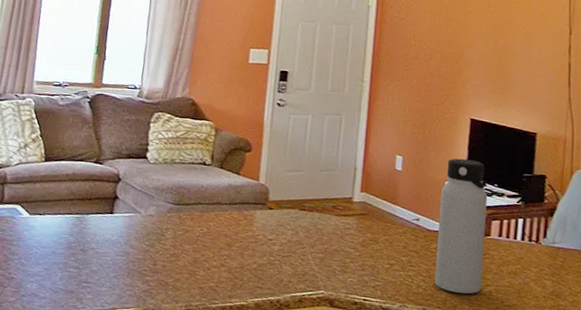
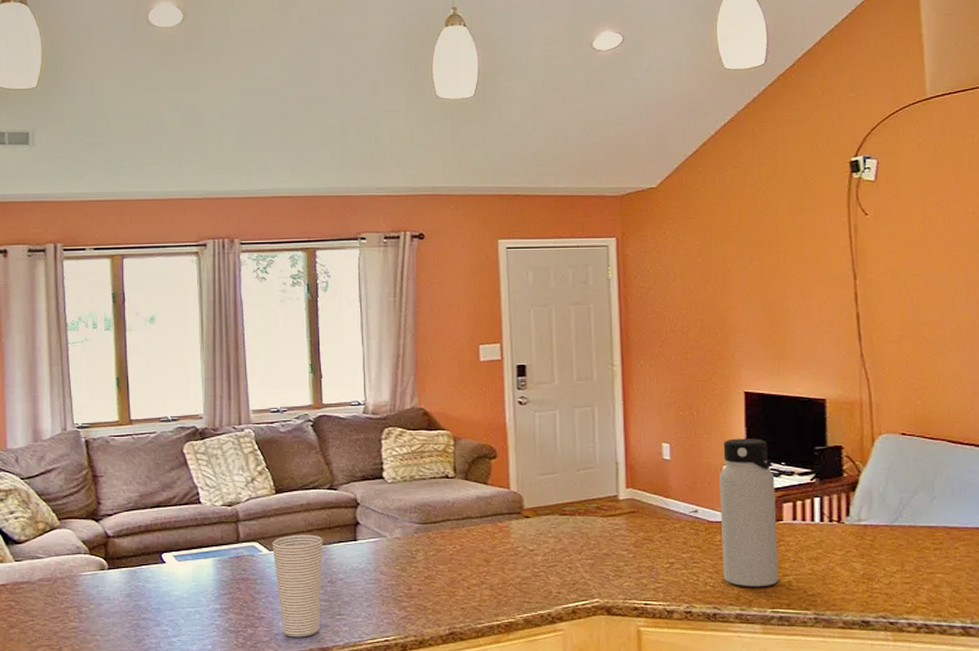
cup: none [29,201,83,301] -> present [272,534,323,638]

